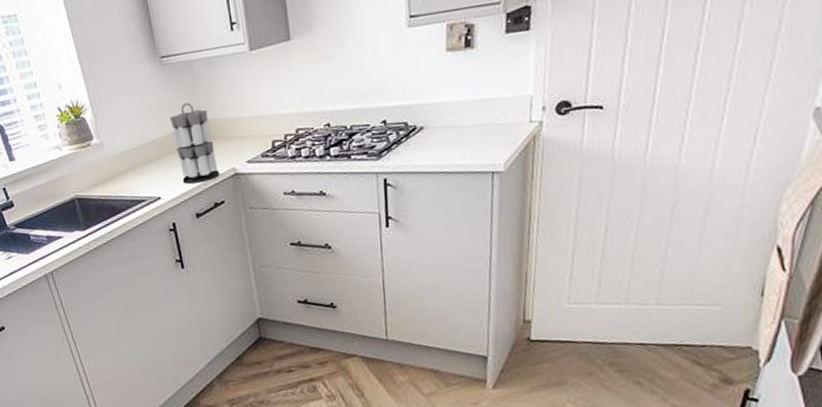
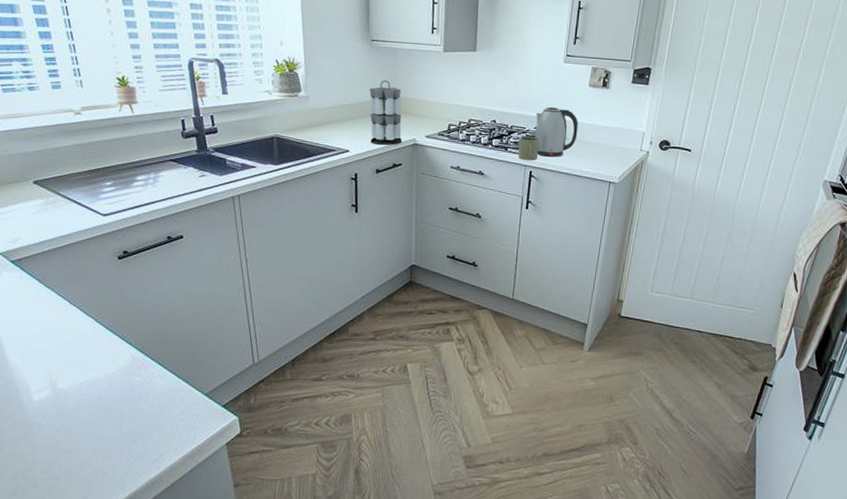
mug: none [363,133,392,168] -> present [518,136,539,161]
kettle: none [381,88,440,157] -> present [535,106,578,157]

